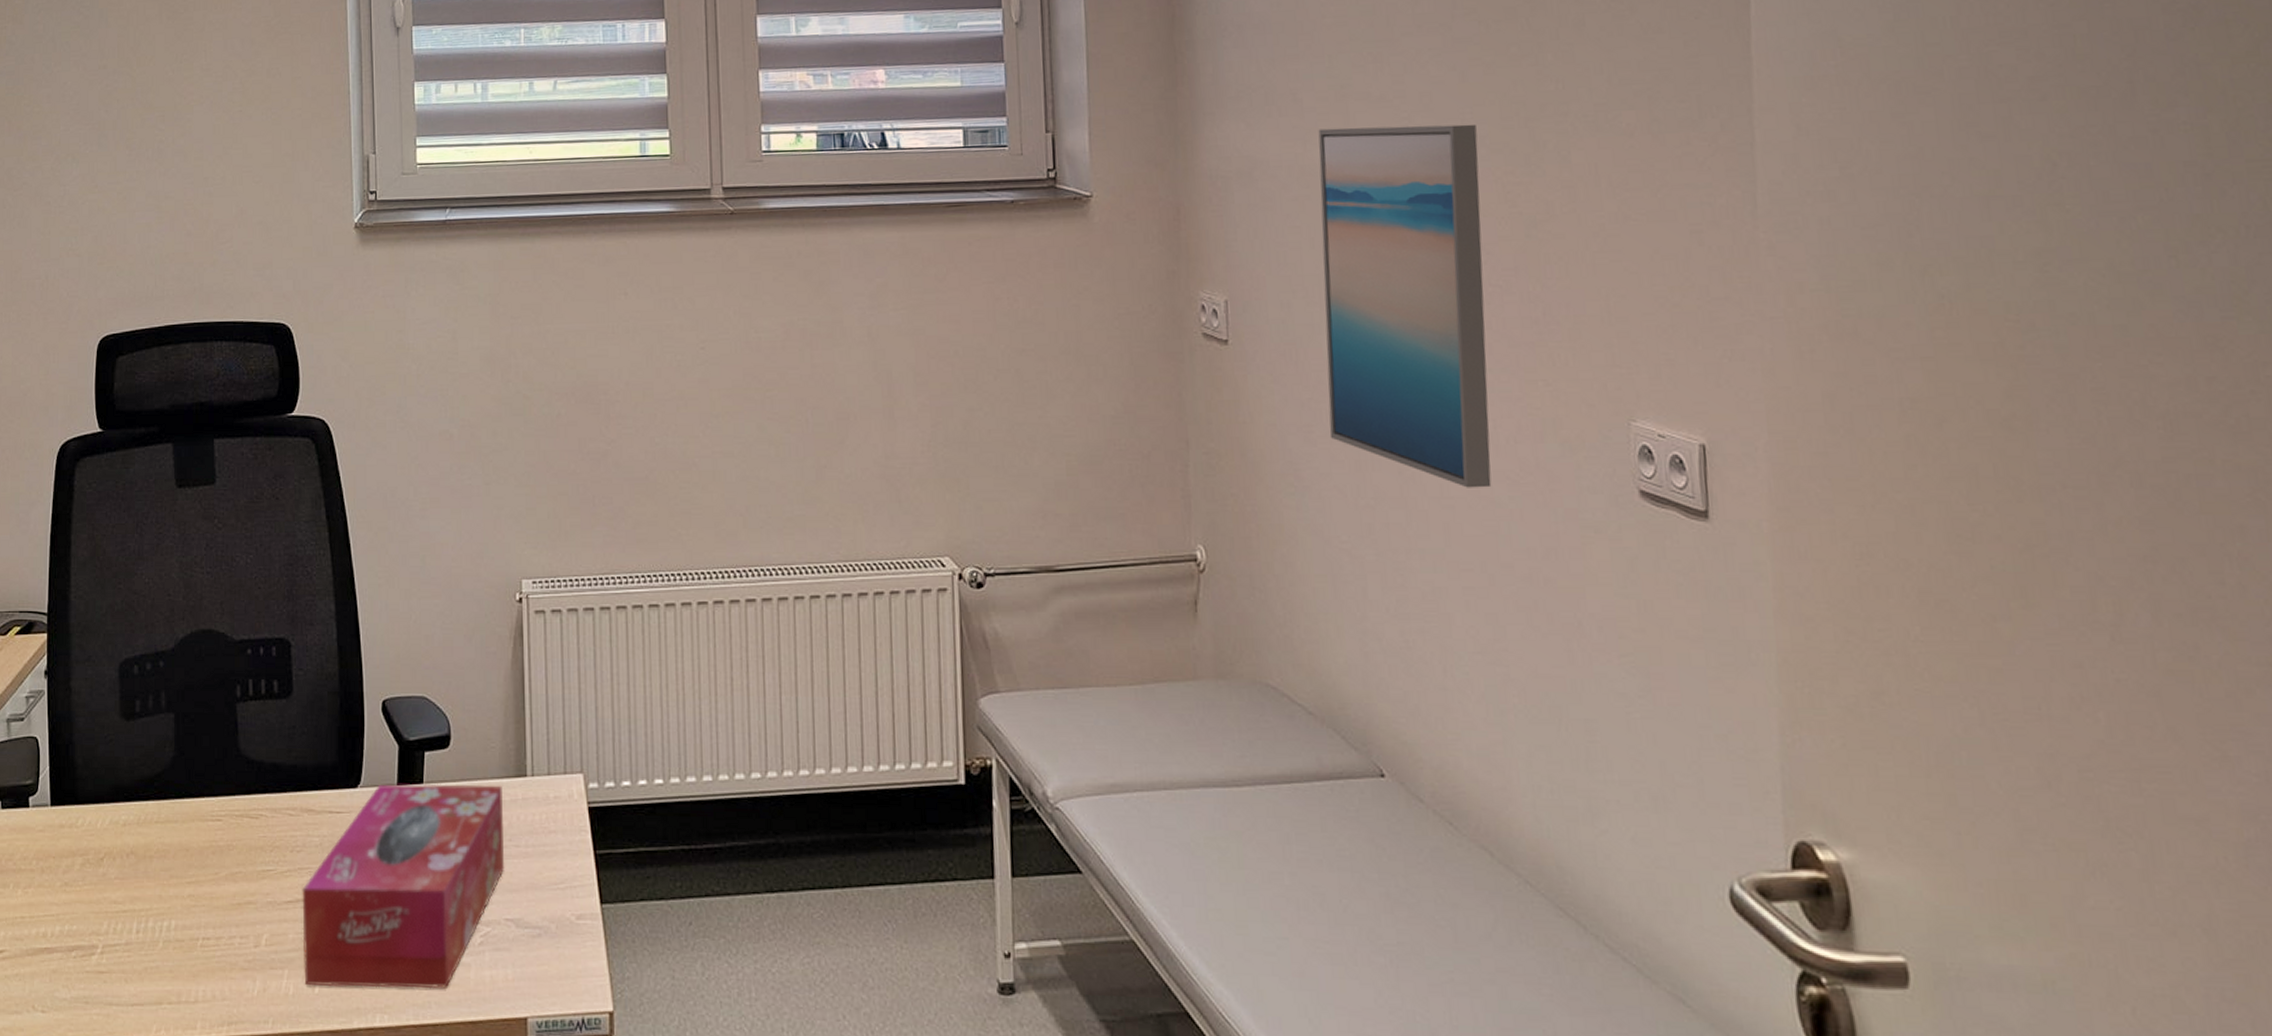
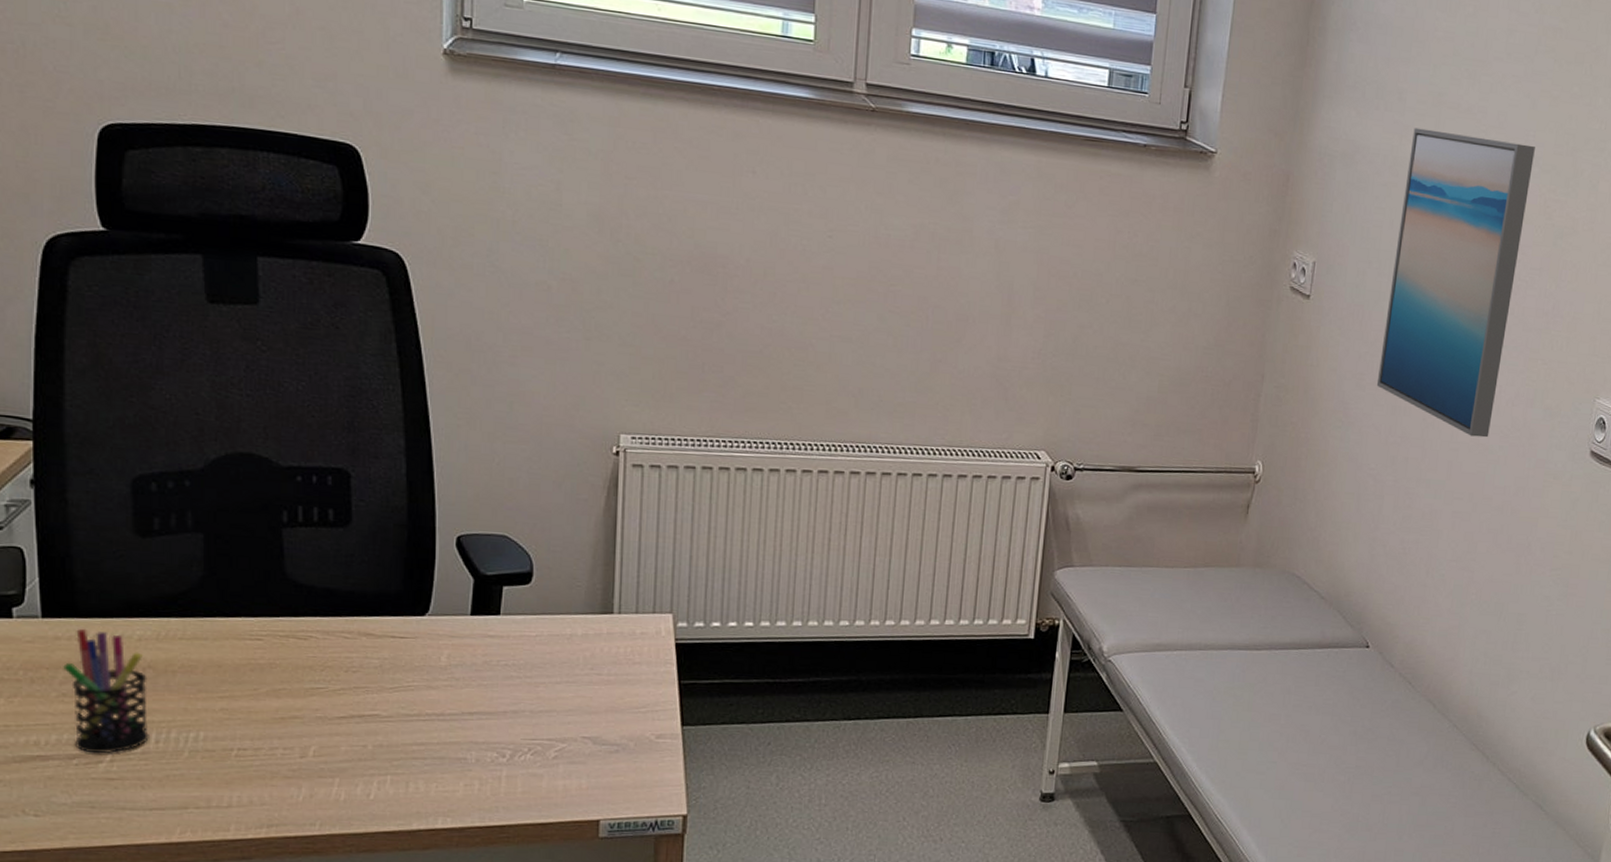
pen holder: none [66,815,131,945] -> present [63,628,149,754]
tissue box: present [302,783,505,989] -> none [356,614,586,796]

